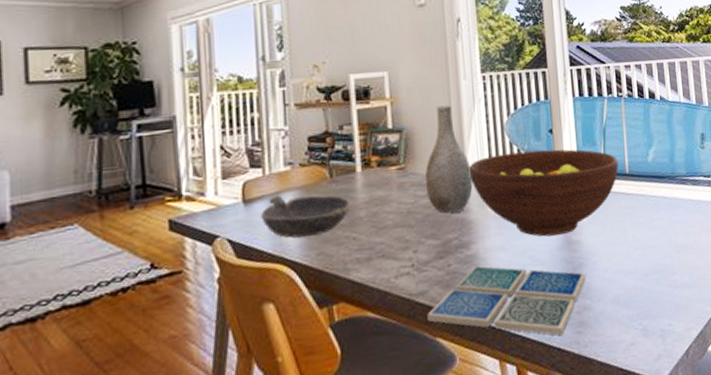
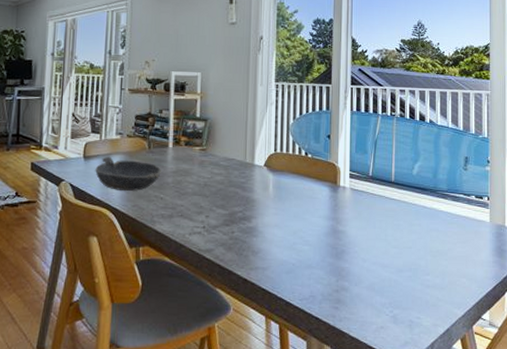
vase: present [424,105,473,214] -> none [220,104,259,191]
drink coaster: present [427,265,586,336] -> none [211,236,347,308]
fruit bowl: present [469,149,619,237] -> none [257,149,385,223]

